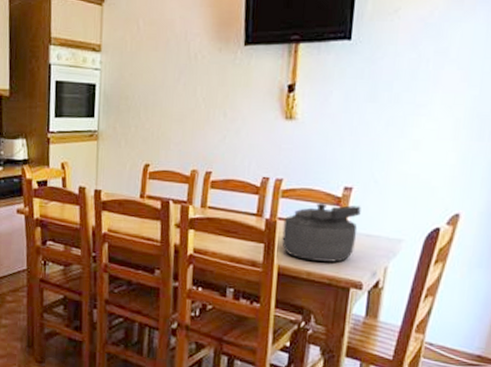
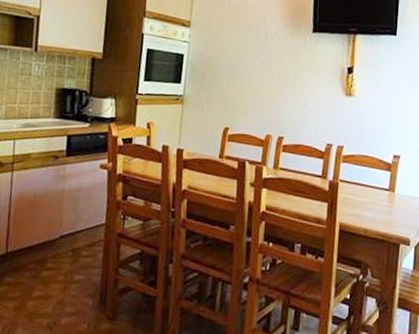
kettle: present [282,202,361,262] -> none [343,167,407,221]

